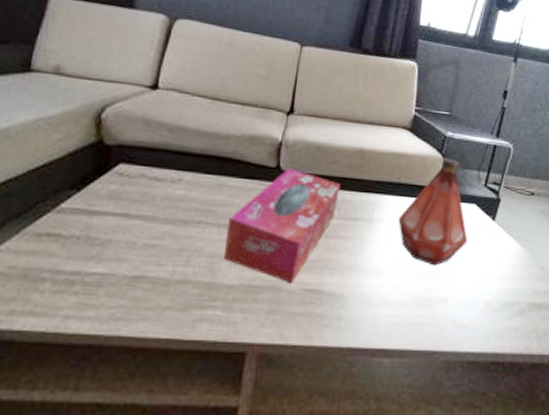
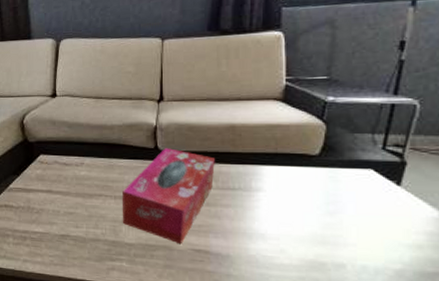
bottle: present [398,158,468,266] -> none [279,124,366,232]

